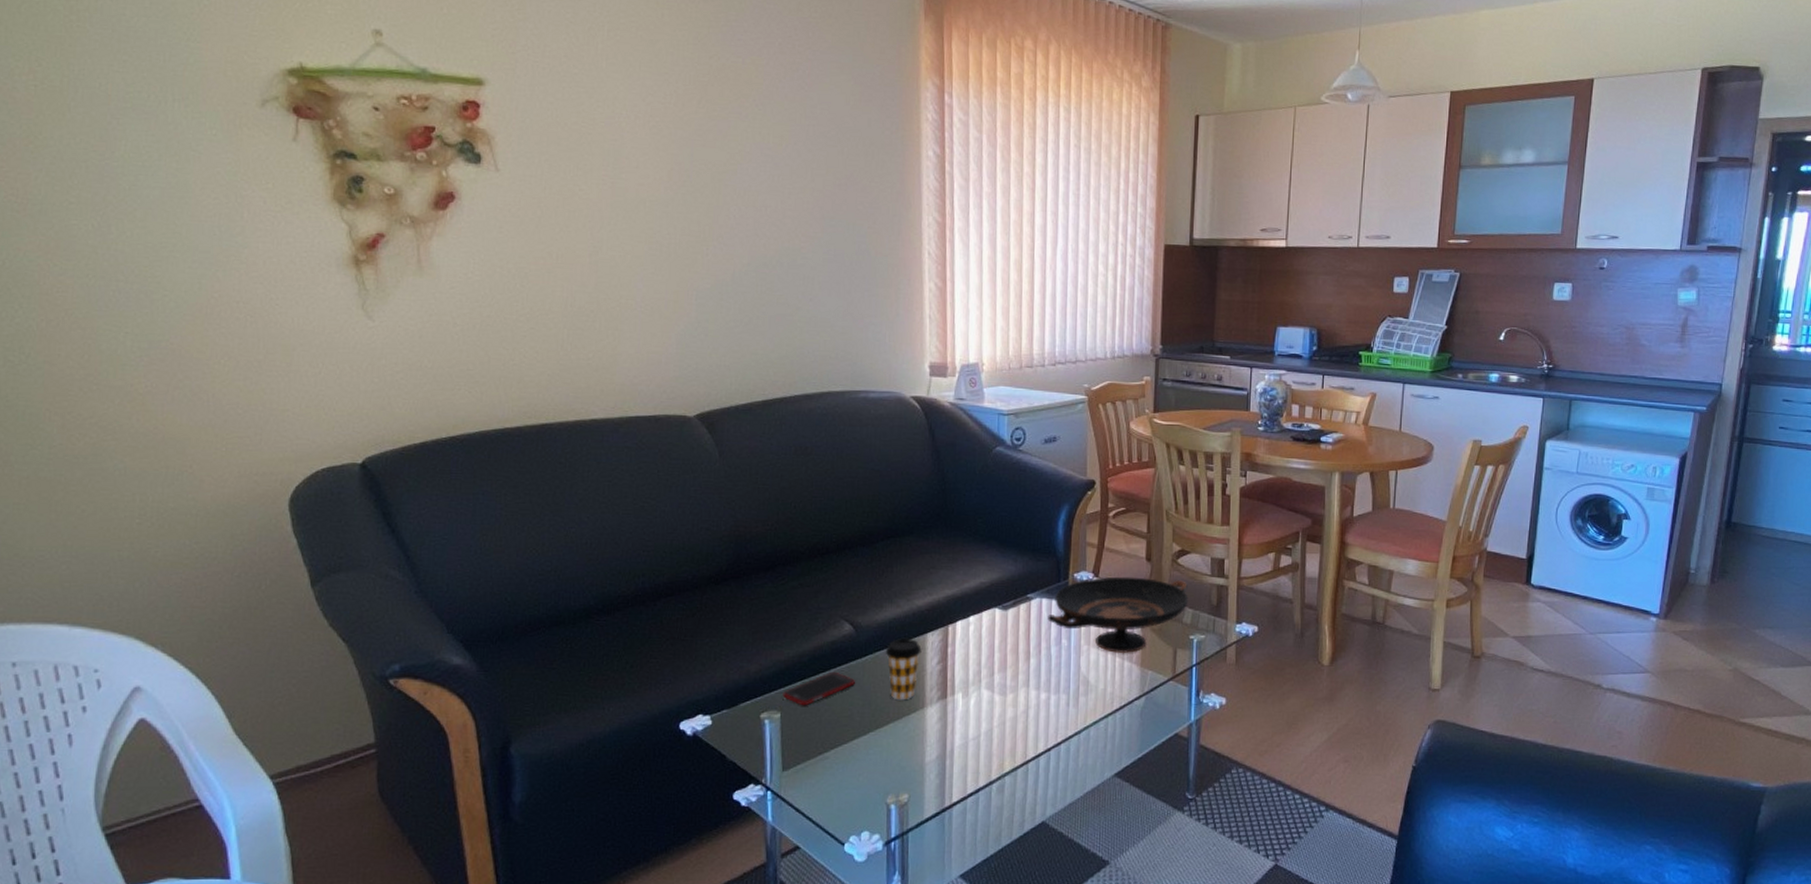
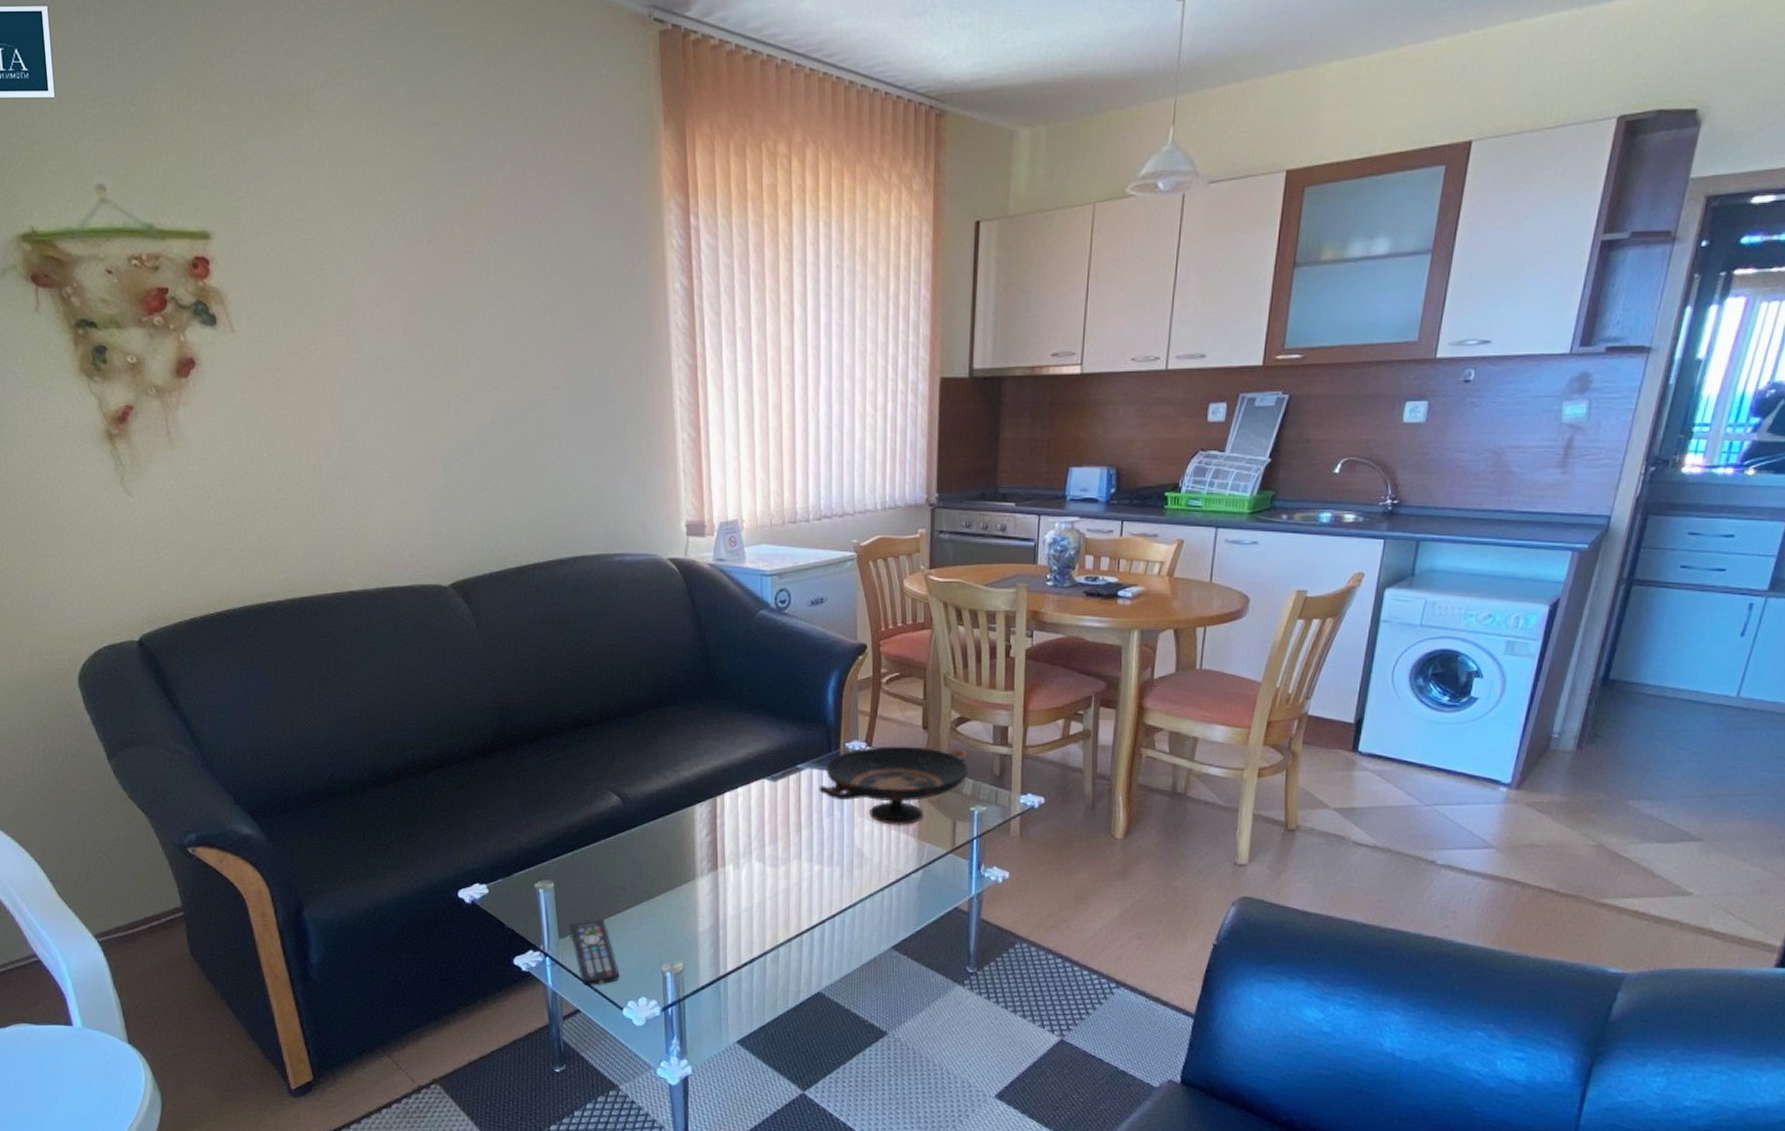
cell phone: present [783,671,855,706] -> none [555,842,625,876]
remote control: none [794,750,843,820] -> present [569,919,620,986]
coffee cup: present [885,639,922,701] -> none [653,810,690,872]

